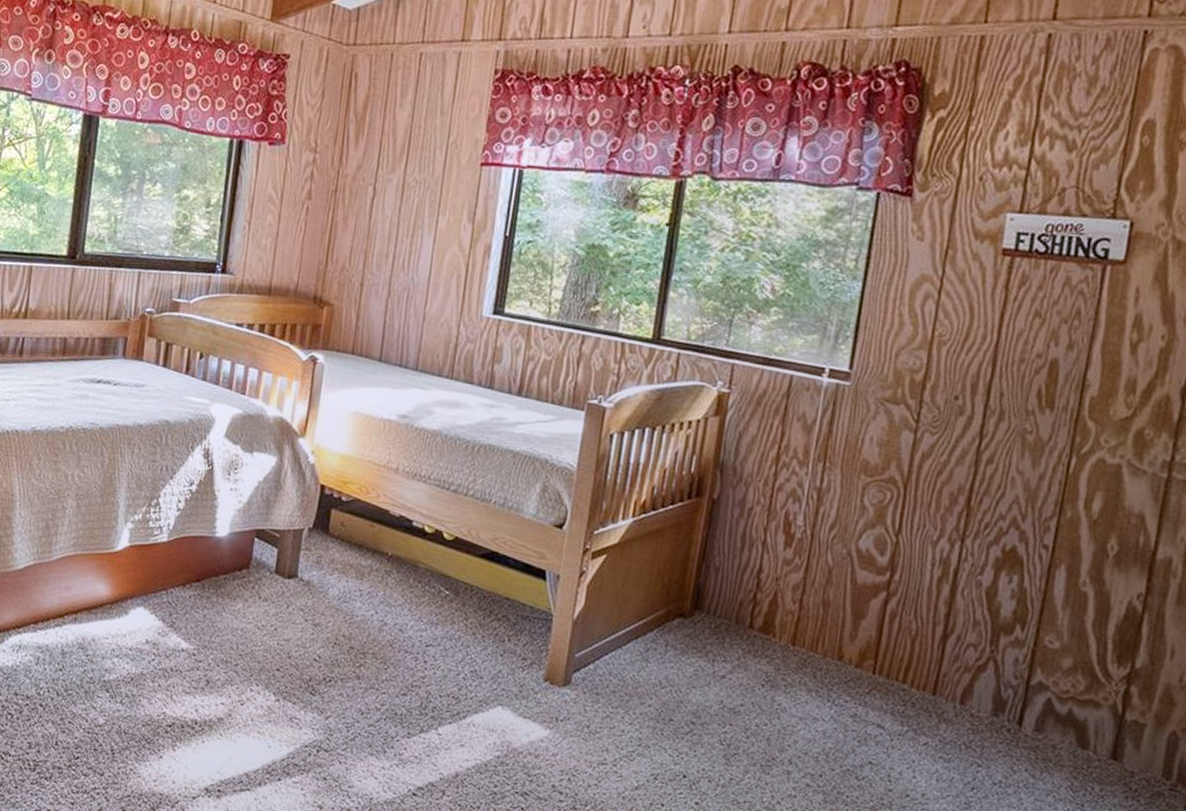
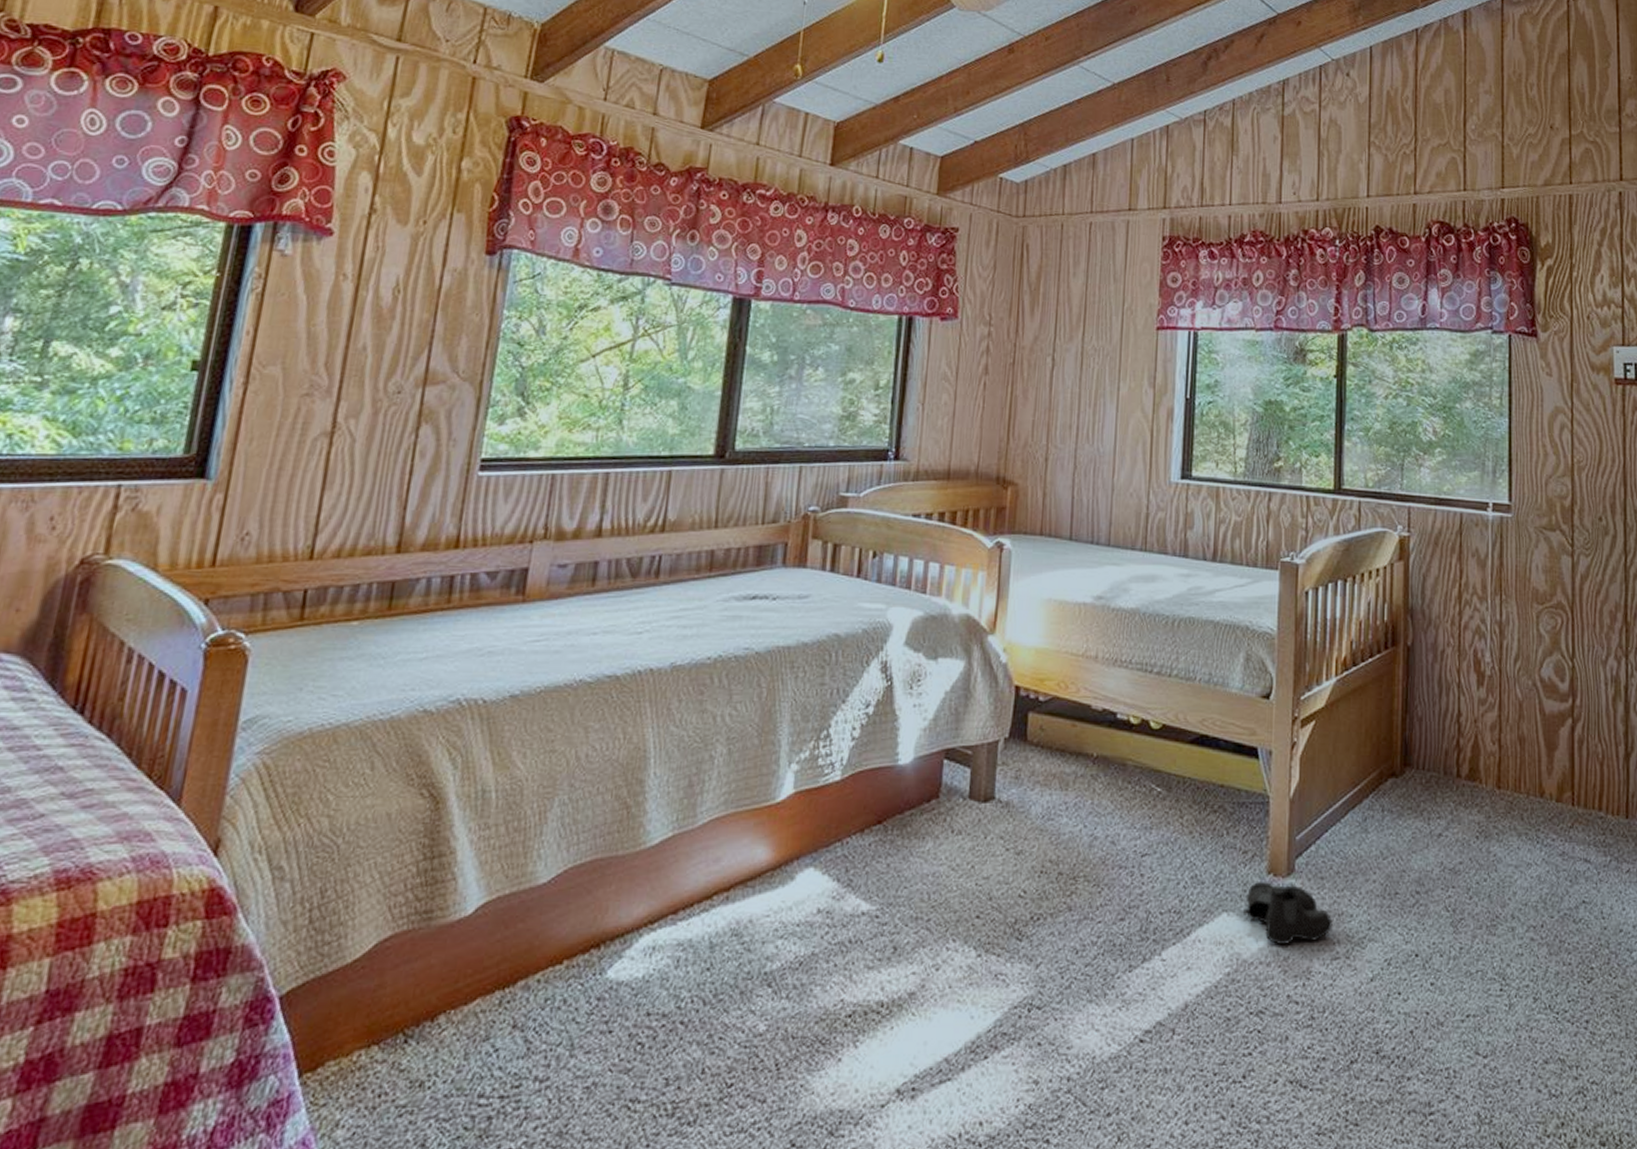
boots: none [517,686,604,746] -> present [1244,882,1333,944]

